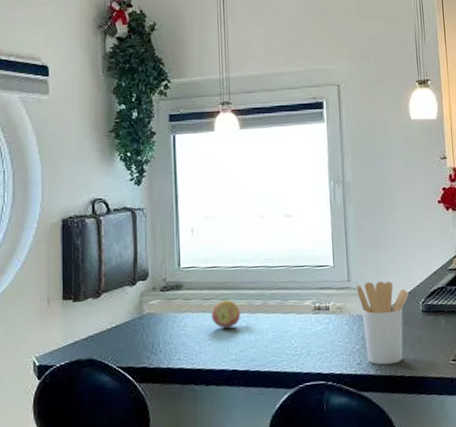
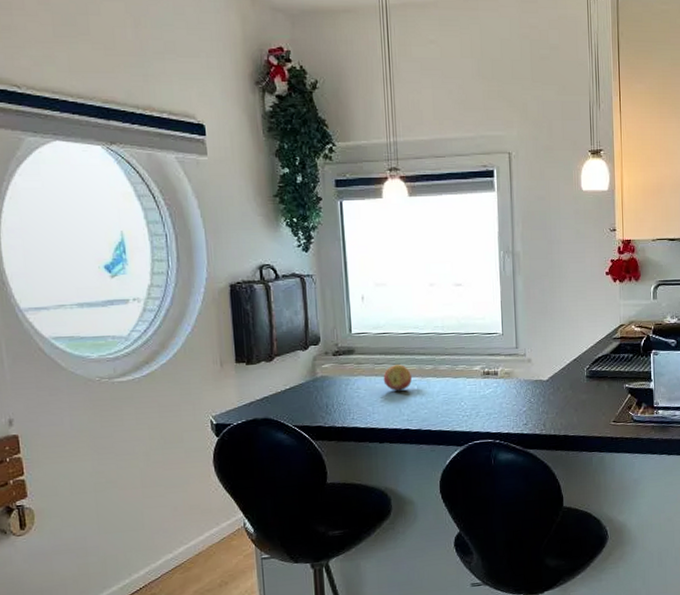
utensil holder: present [357,281,410,365] -> none [525,348,575,426]

